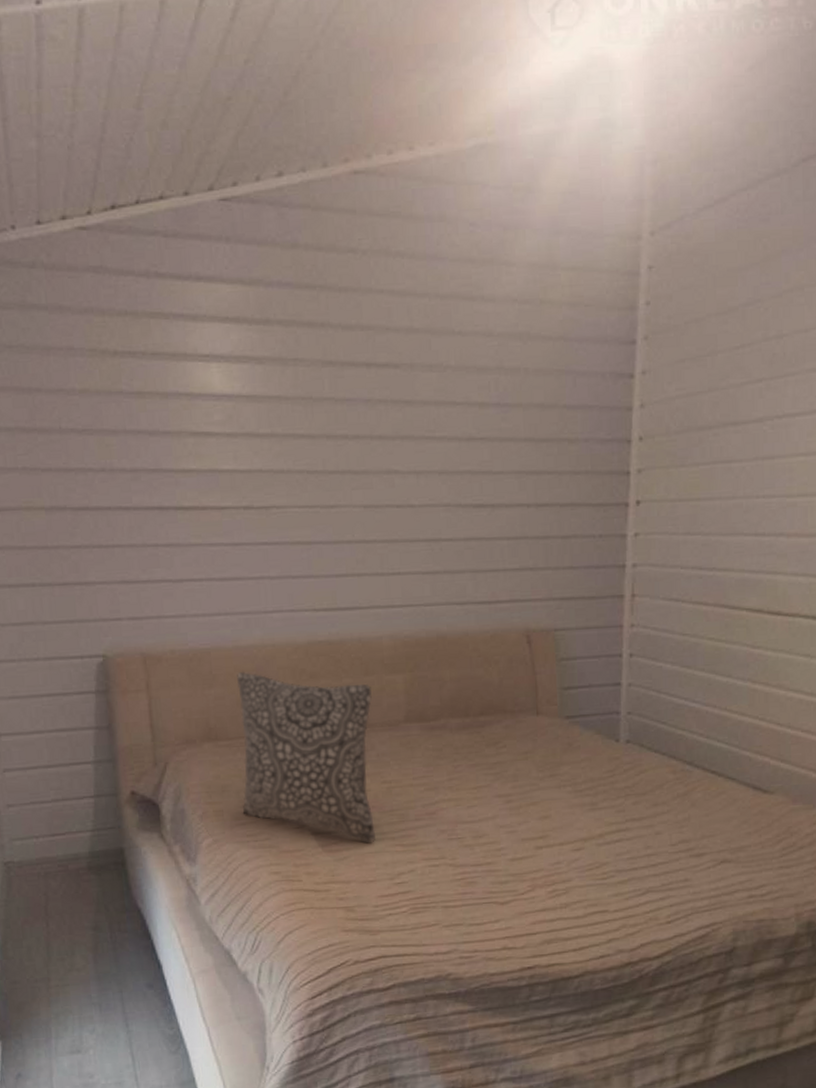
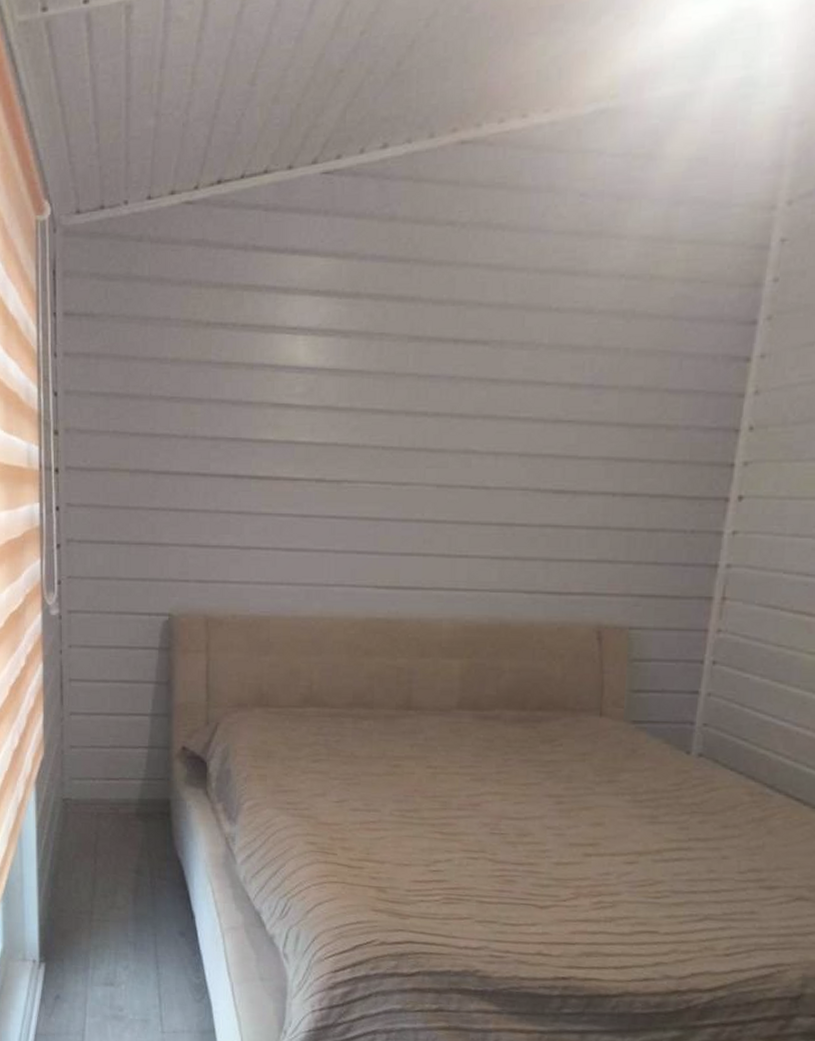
pillow: present [237,671,376,842] -> none [286,641,426,826]

